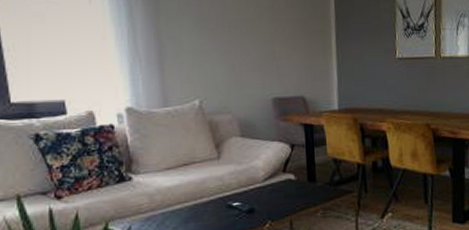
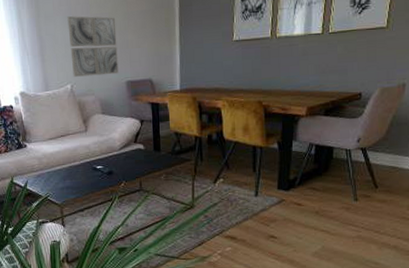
wall art: none [197,19,263,91] -> present [67,16,119,77]

